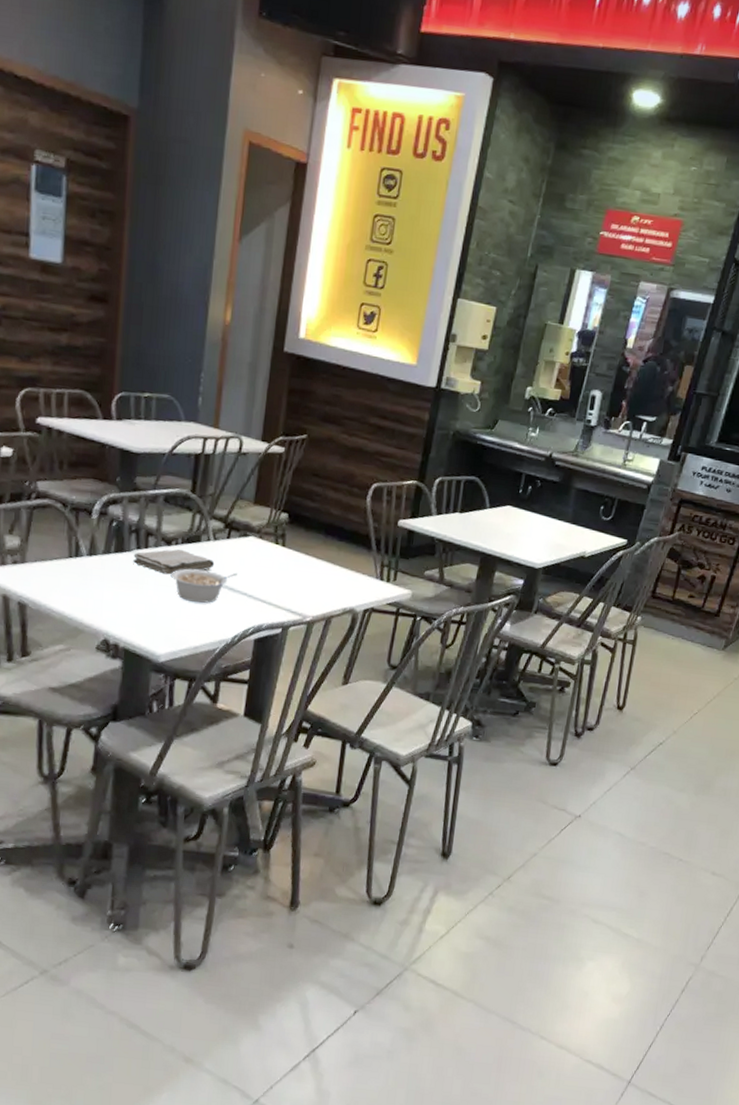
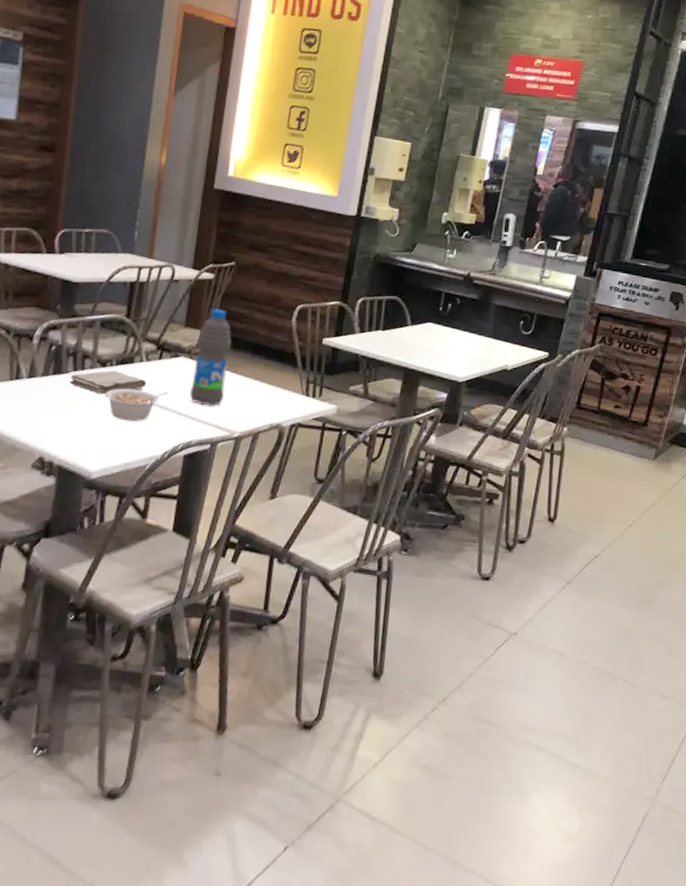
water bottle: none [259,485,304,589] -> present [189,309,232,406]

